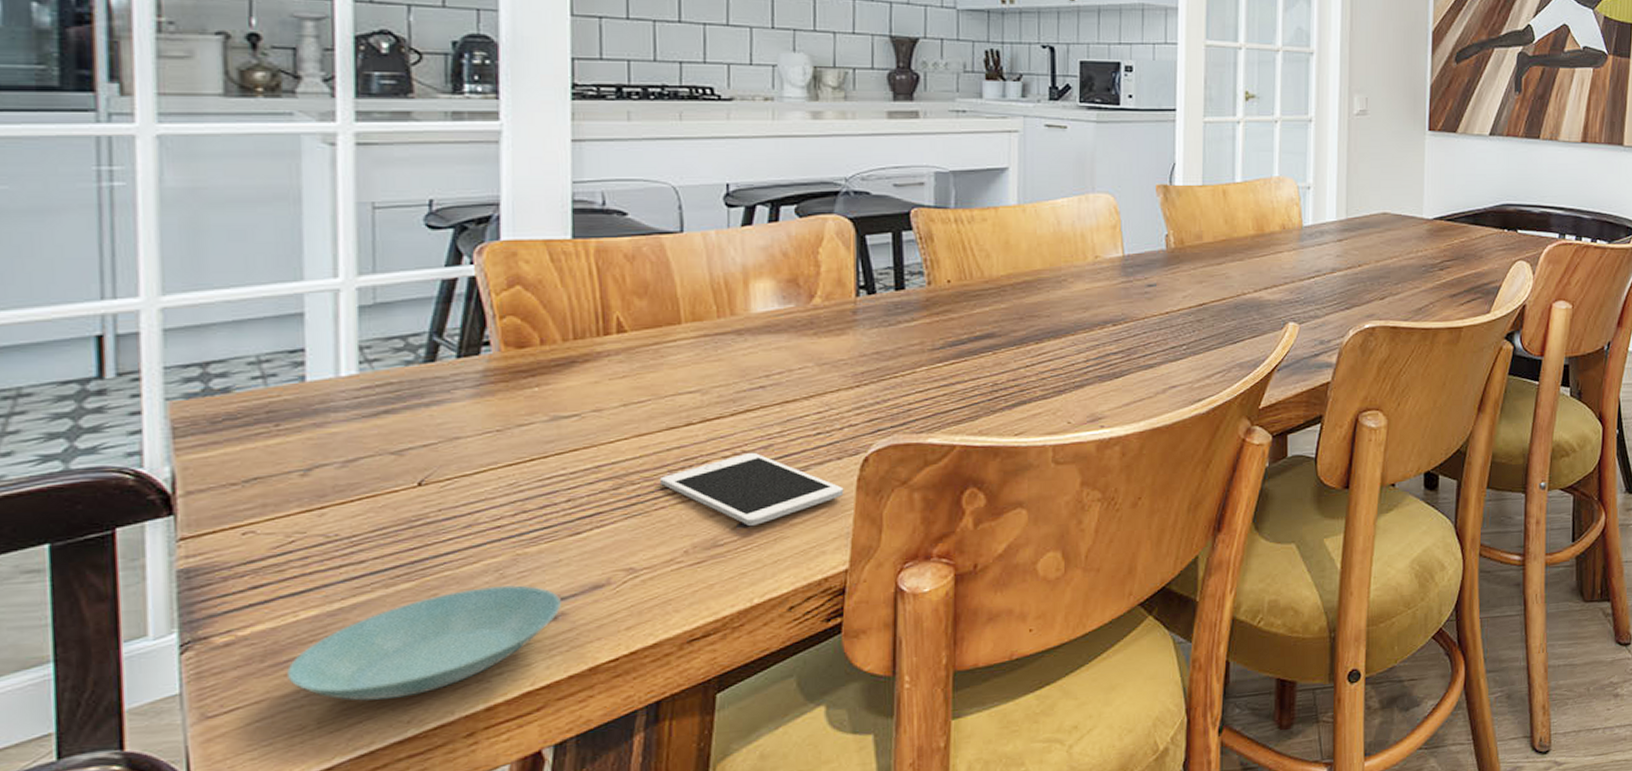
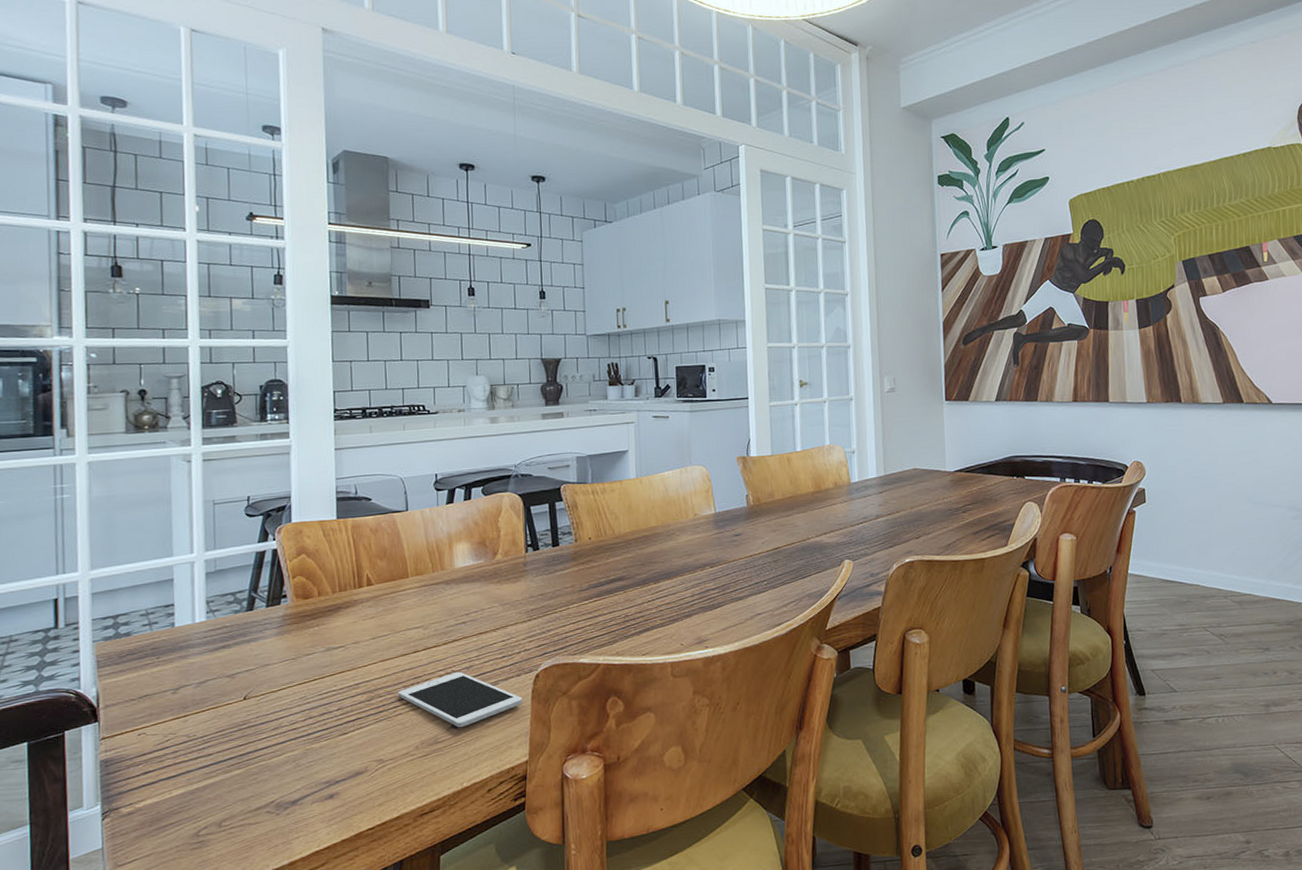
saucer: present [287,585,561,701] -> none [166,772,336,856]

